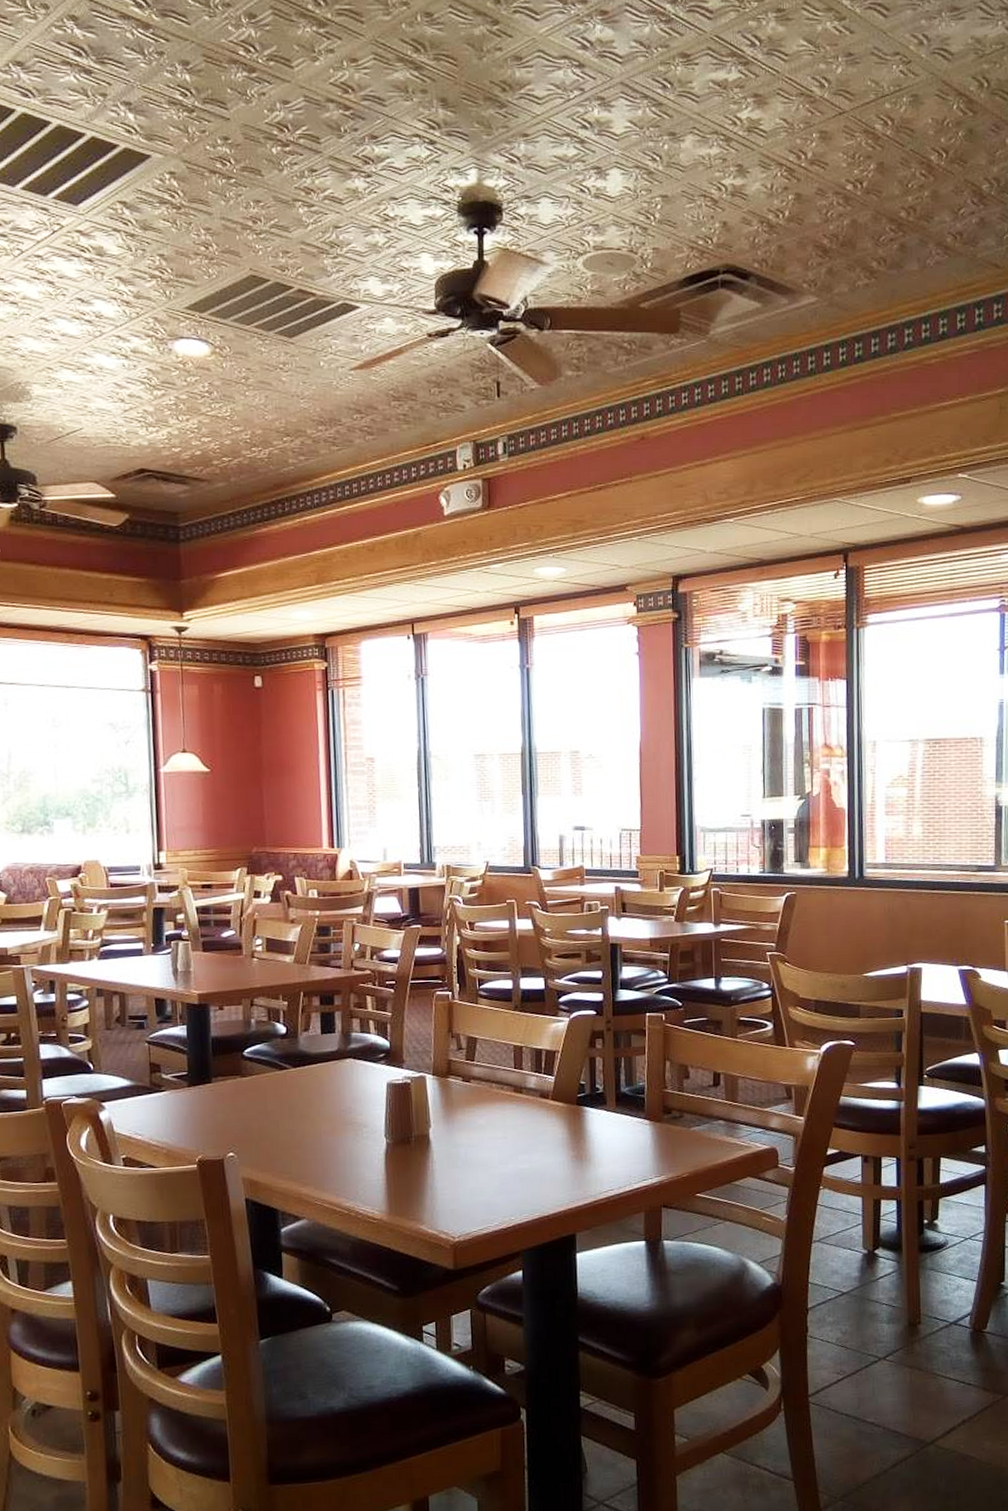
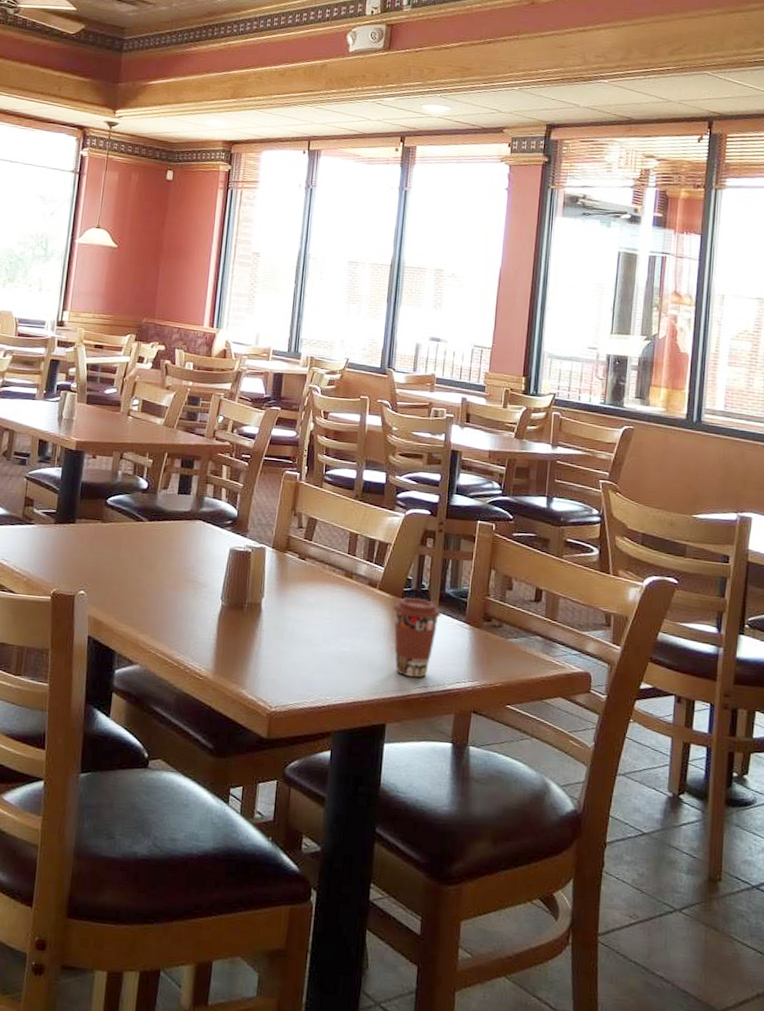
coffee cup: none [568,1102,620,1183] -> present [392,597,441,678]

